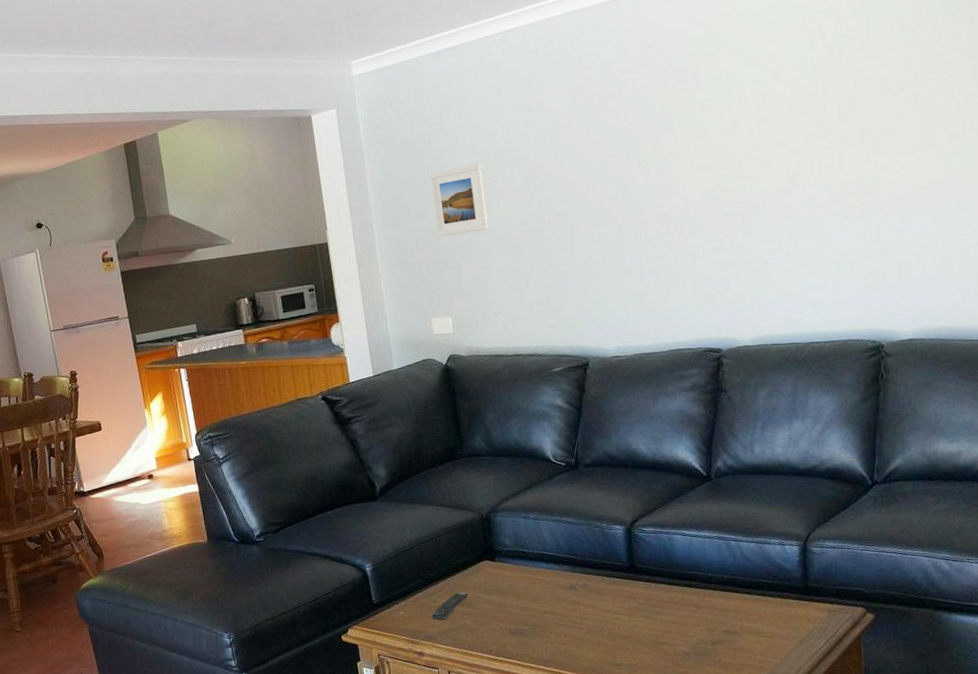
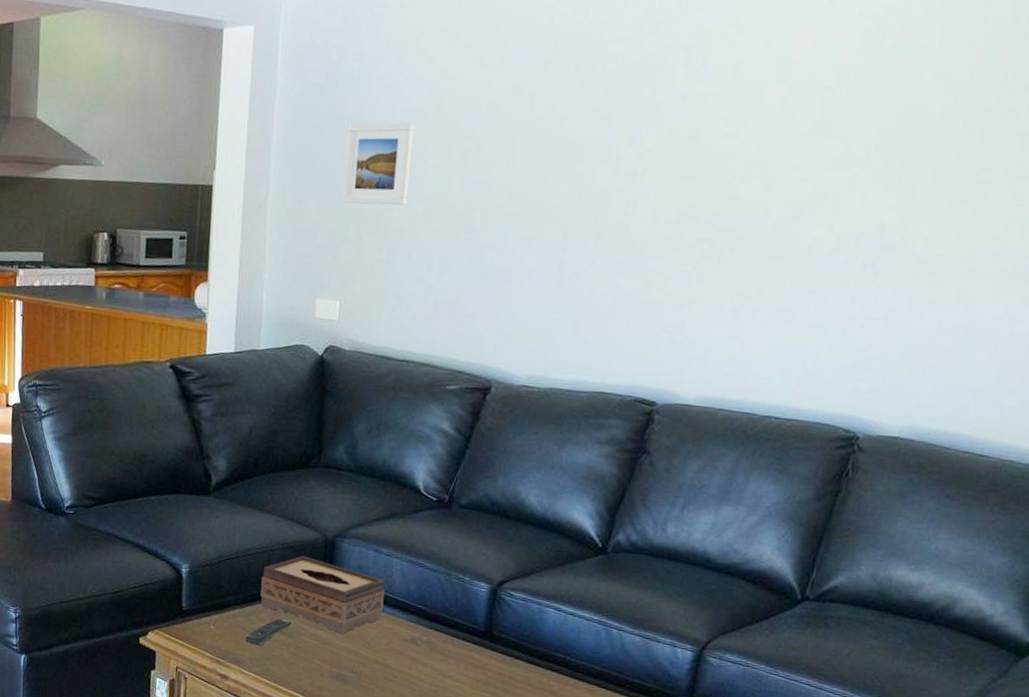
tissue box: none [434,534,541,595] -> present [260,556,385,634]

